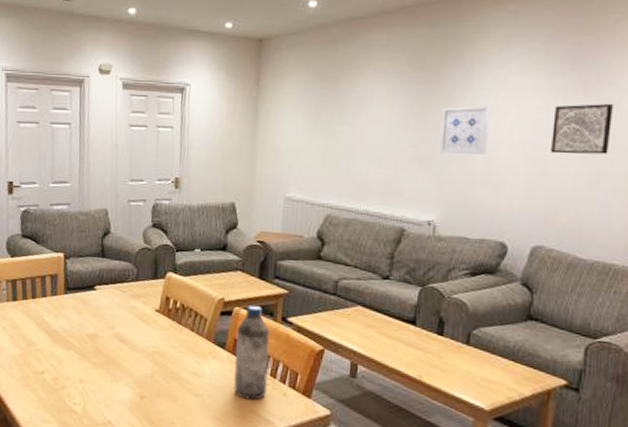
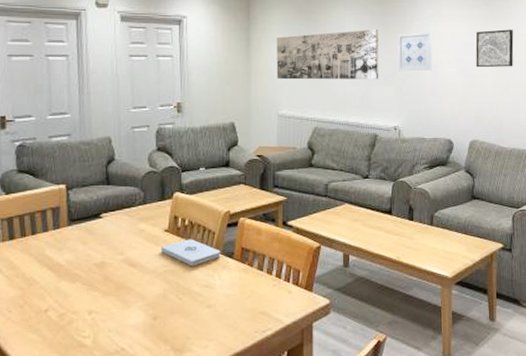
notepad: none [151,322,212,352] -> present [161,239,221,266]
water bottle: present [233,304,269,400] -> none [242,213,273,302]
wall art: none [285,100,417,163] -> present [276,29,379,80]

